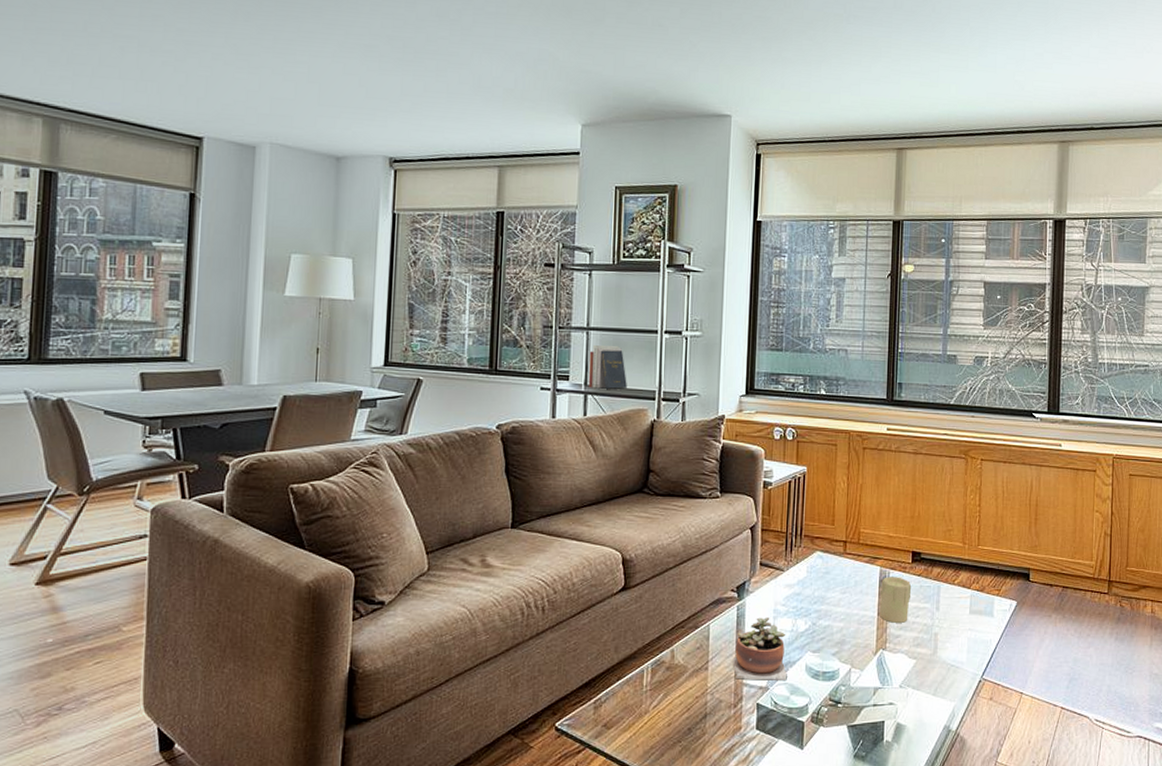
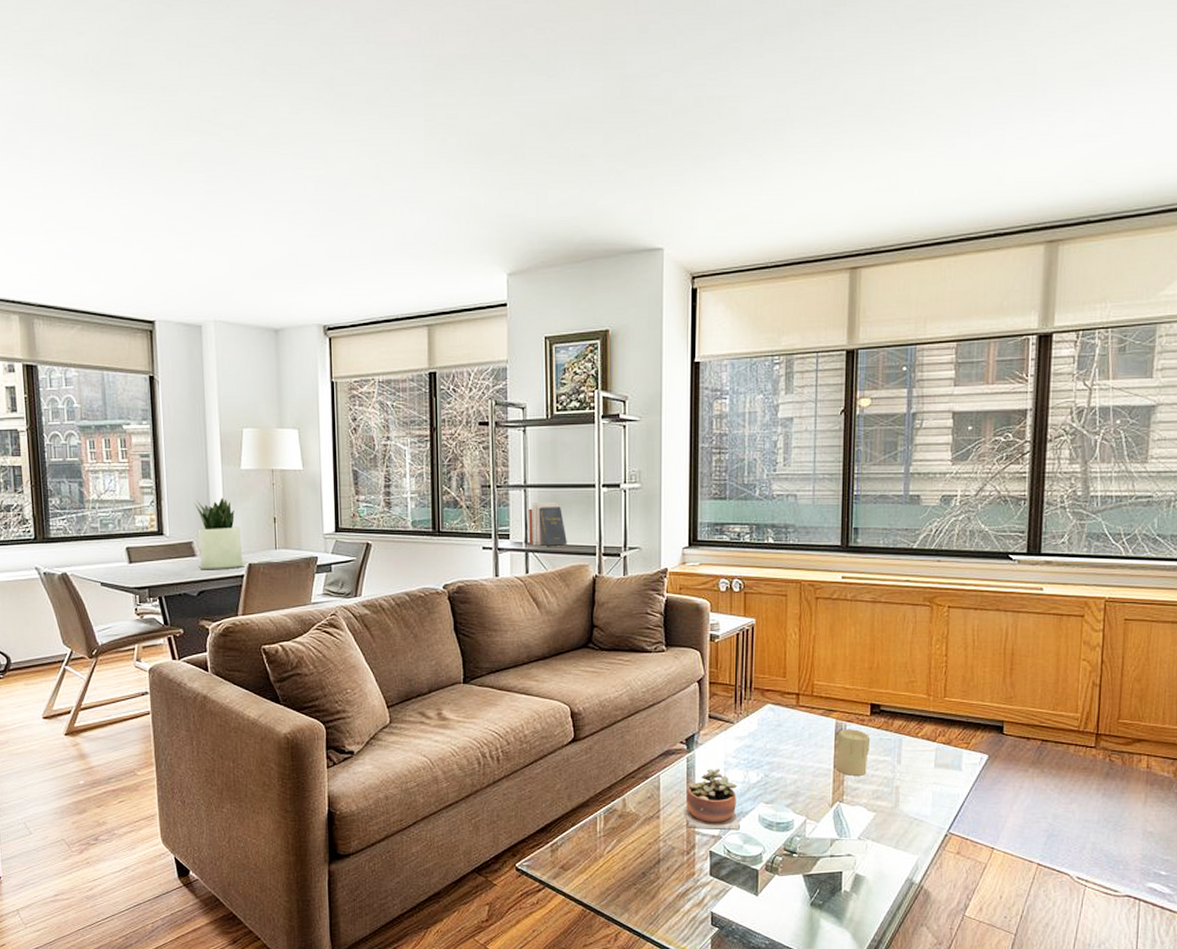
planter: none [222,324,282,401] -> present [193,497,247,570]

